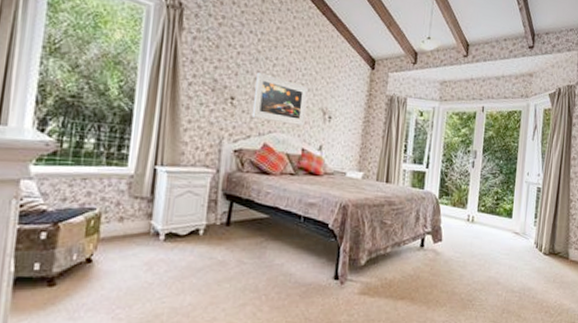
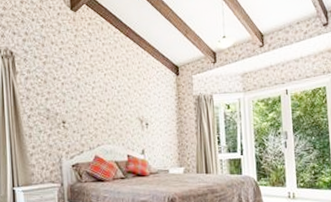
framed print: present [251,72,308,126] -> none [80,96,126,136]

